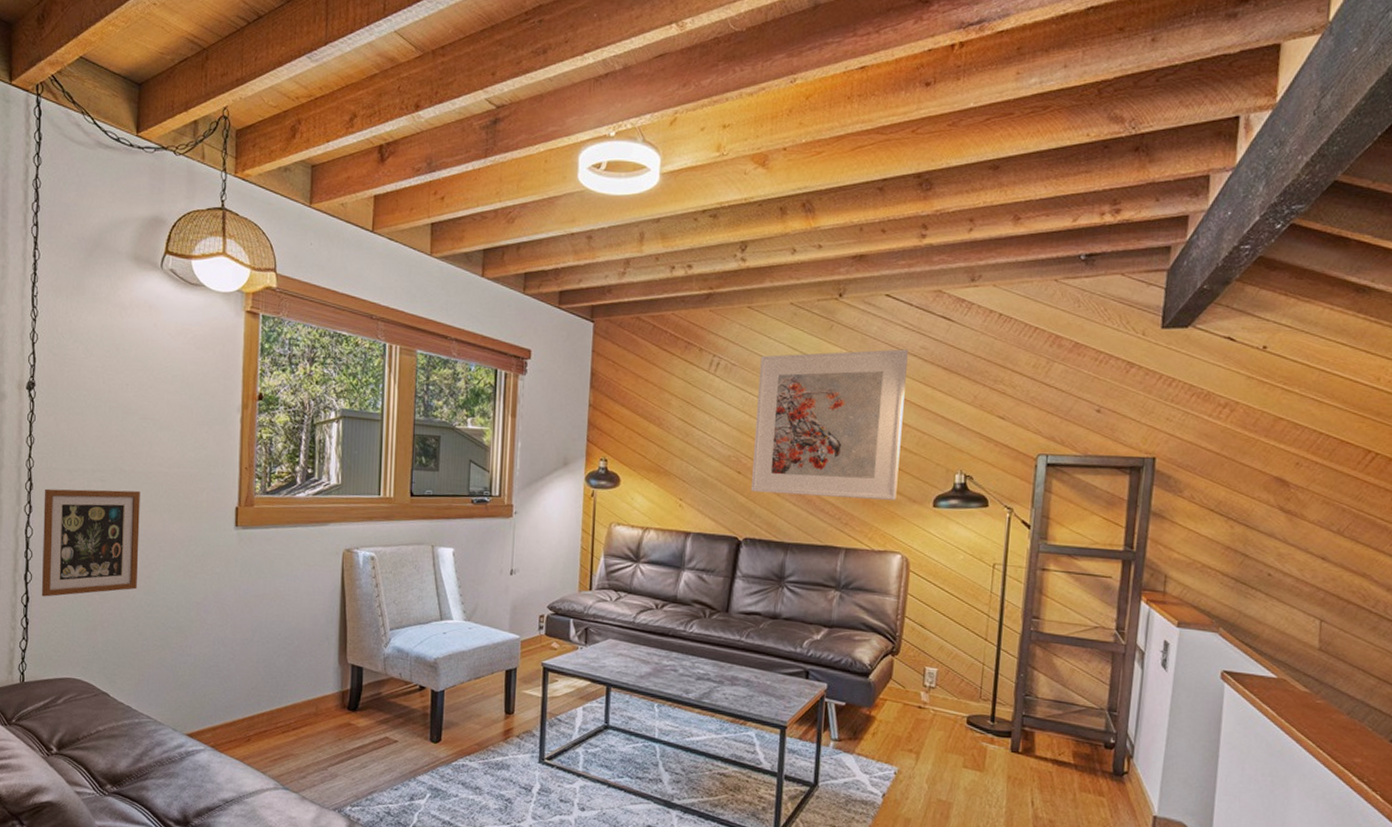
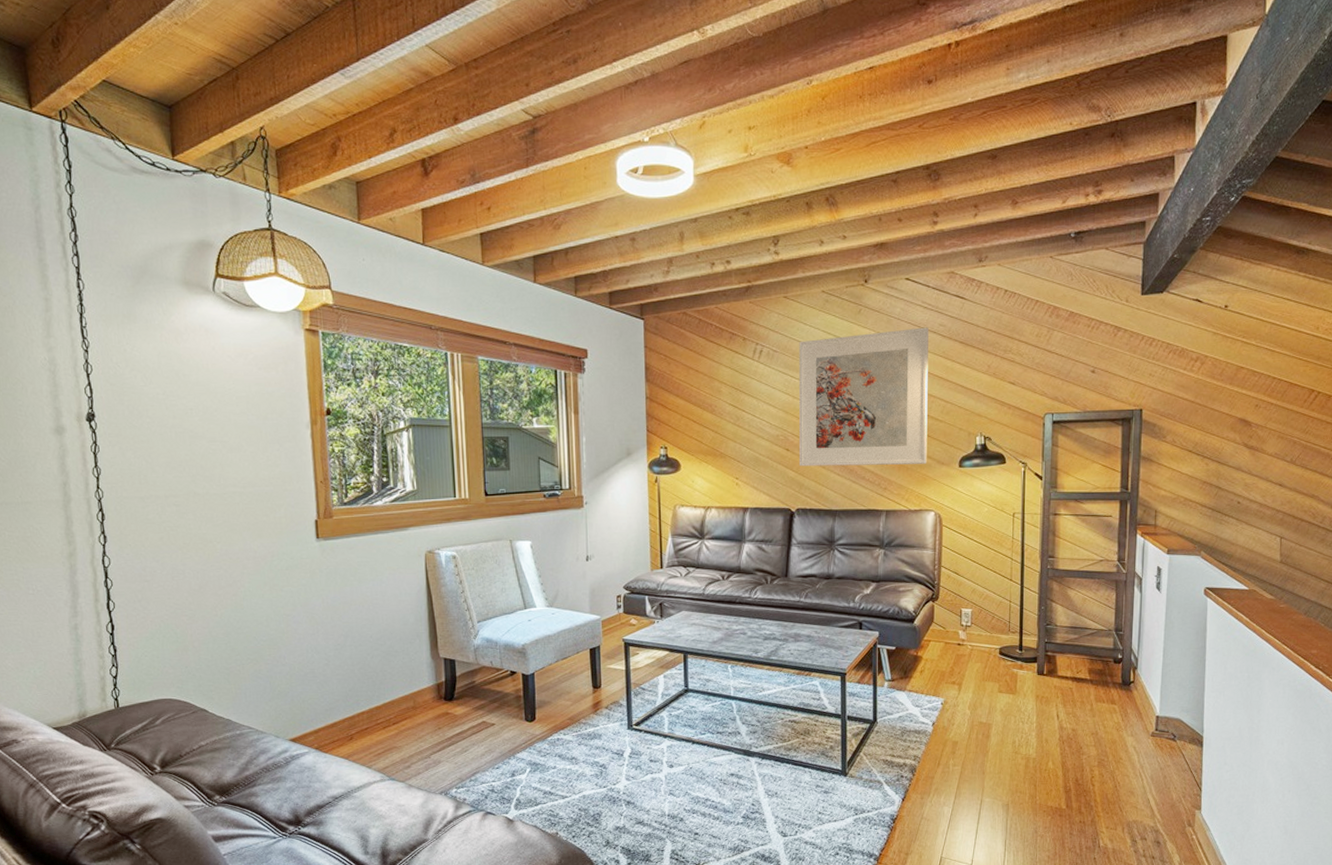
picture frame: present [41,488,140,597] -> none [117,513,224,623]

